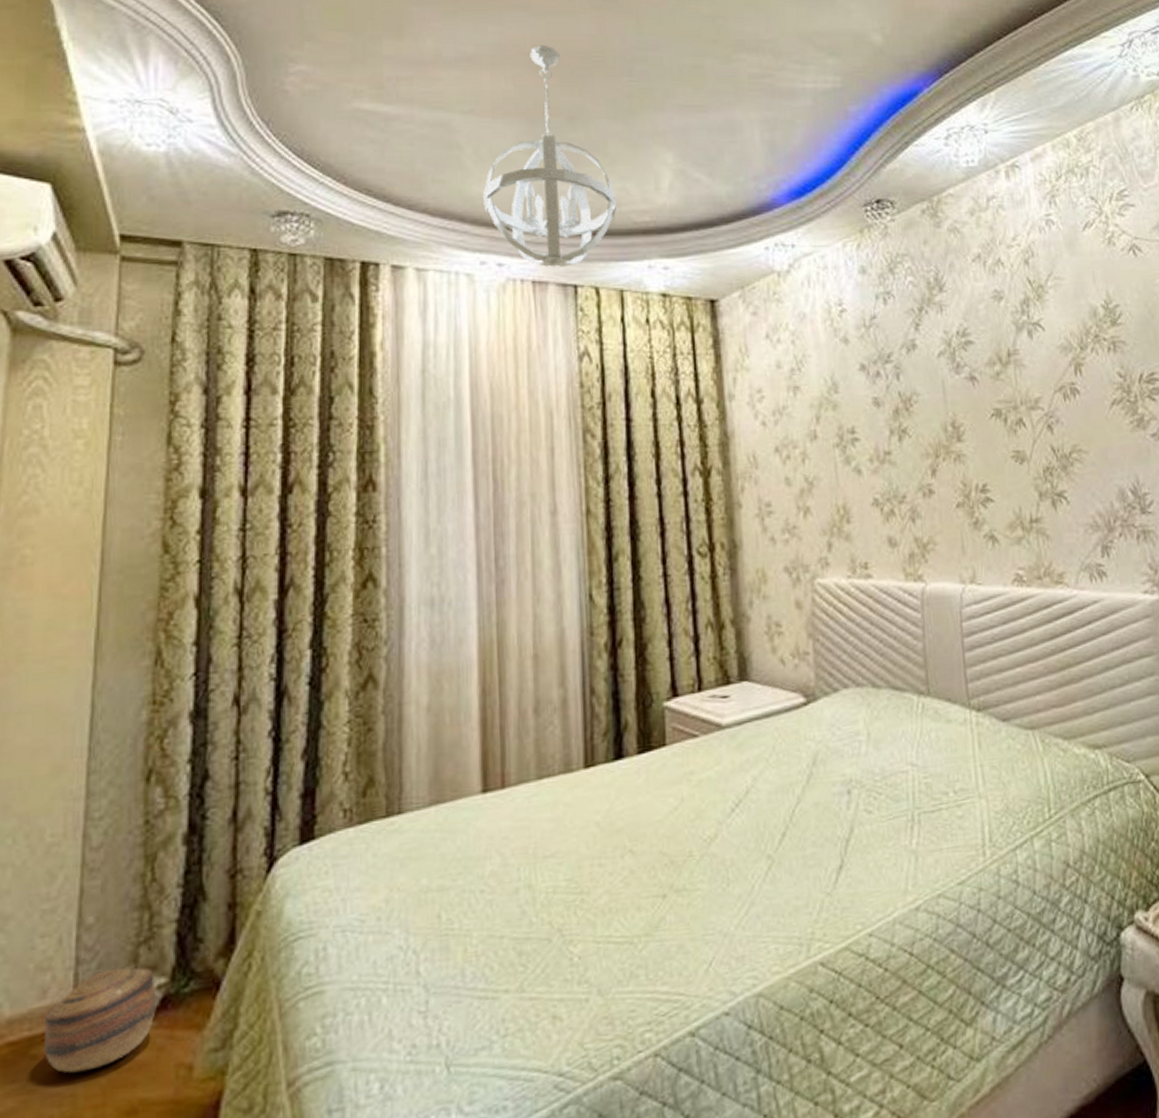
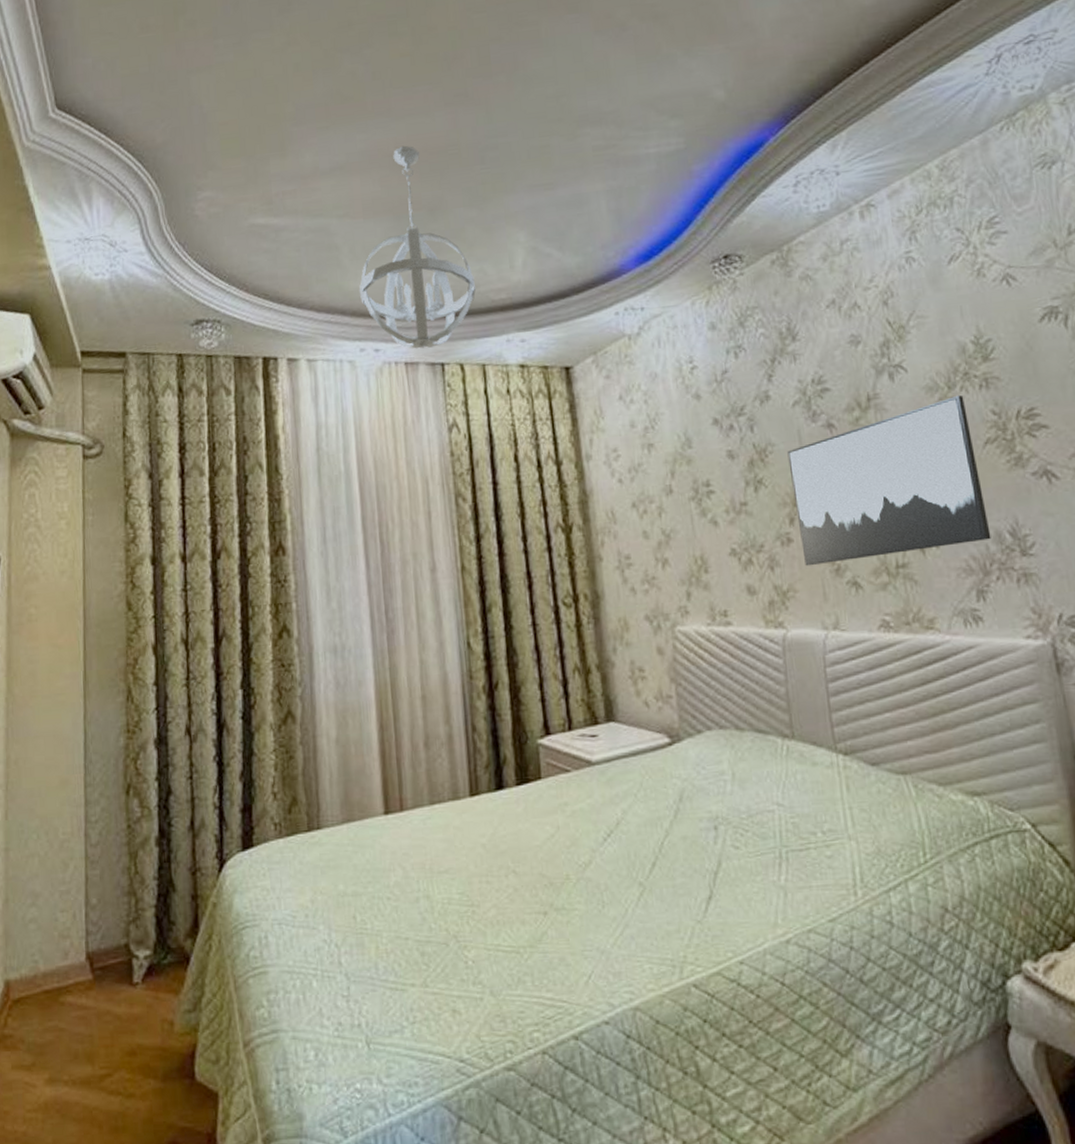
basket: present [43,967,156,1073] -> none [67,940,145,1019]
wall art: none [931,356,1116,519] -> present [787,394,991,567]

